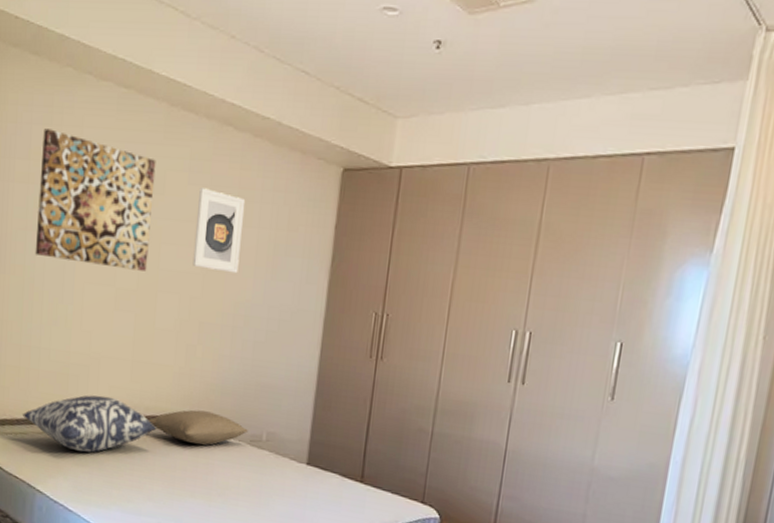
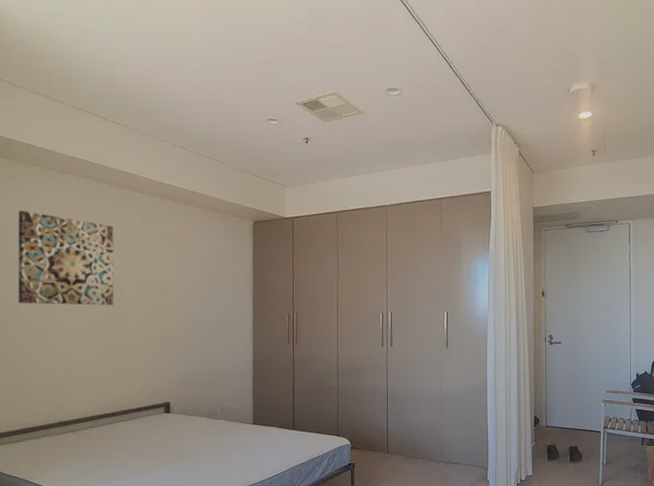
cushion: present [23,395,157,453] -> none [17,401,134,447]
pillow: present [148,409,248,445] -> none [126,399,206,425]
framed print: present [192,188,246,274] -> none [149,243,186,299]

